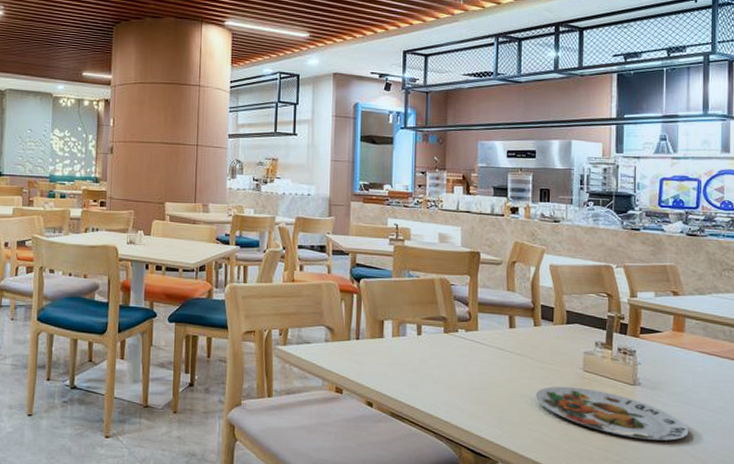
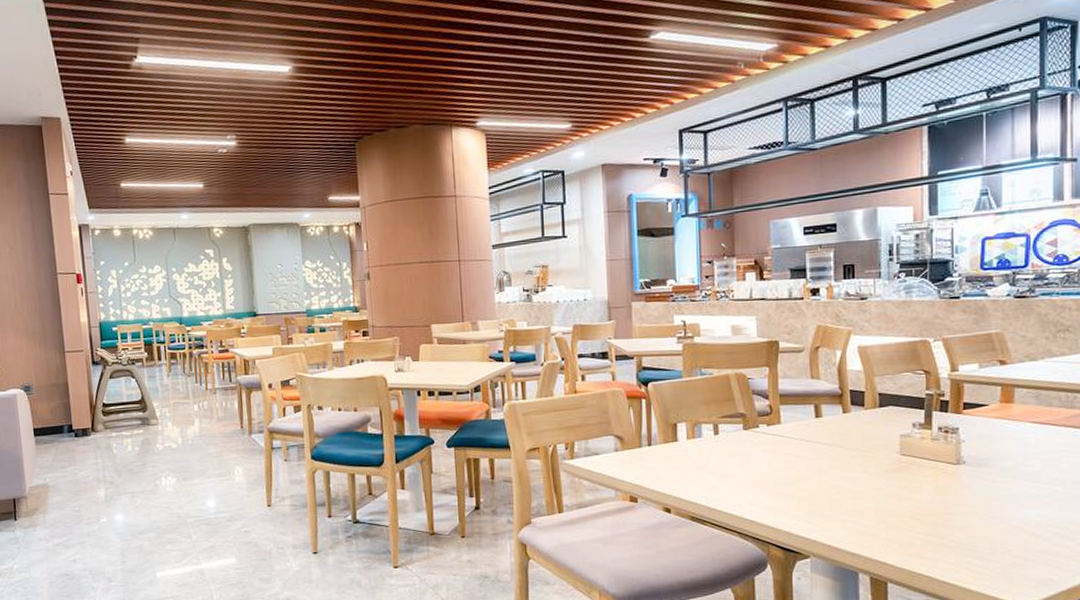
plate: present [535,386,689,441] -> none [847,472,1021,520]

